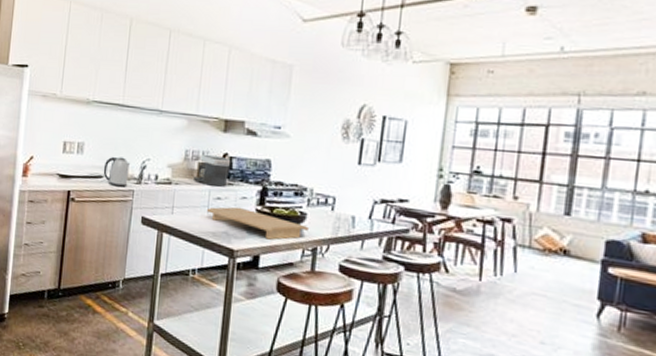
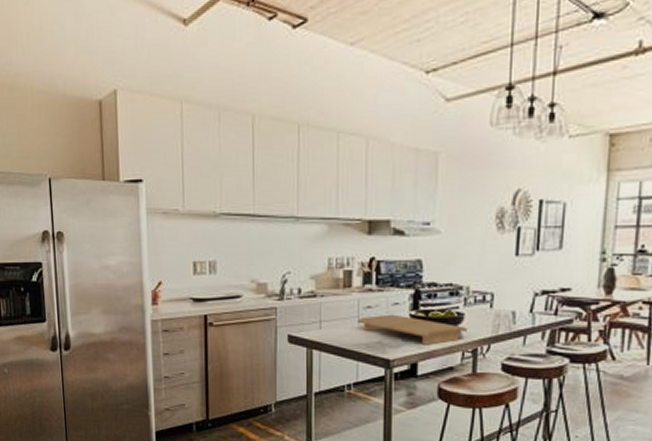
kettle: present [103,156,130,187] -> none [240,273,269,305]
coffee maker: present [192,154,230,188] -> none [339,260,378,296]

